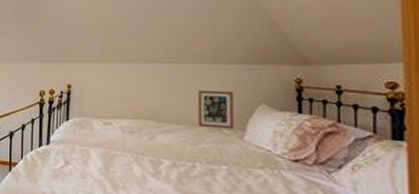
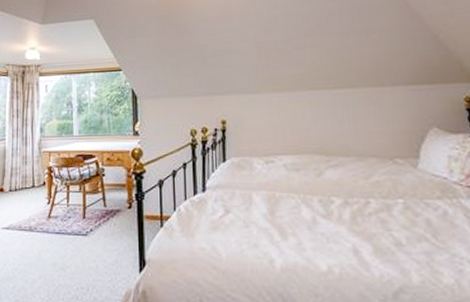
picture frame: present [198,90,233,129] -> none [364,115,406,158]

